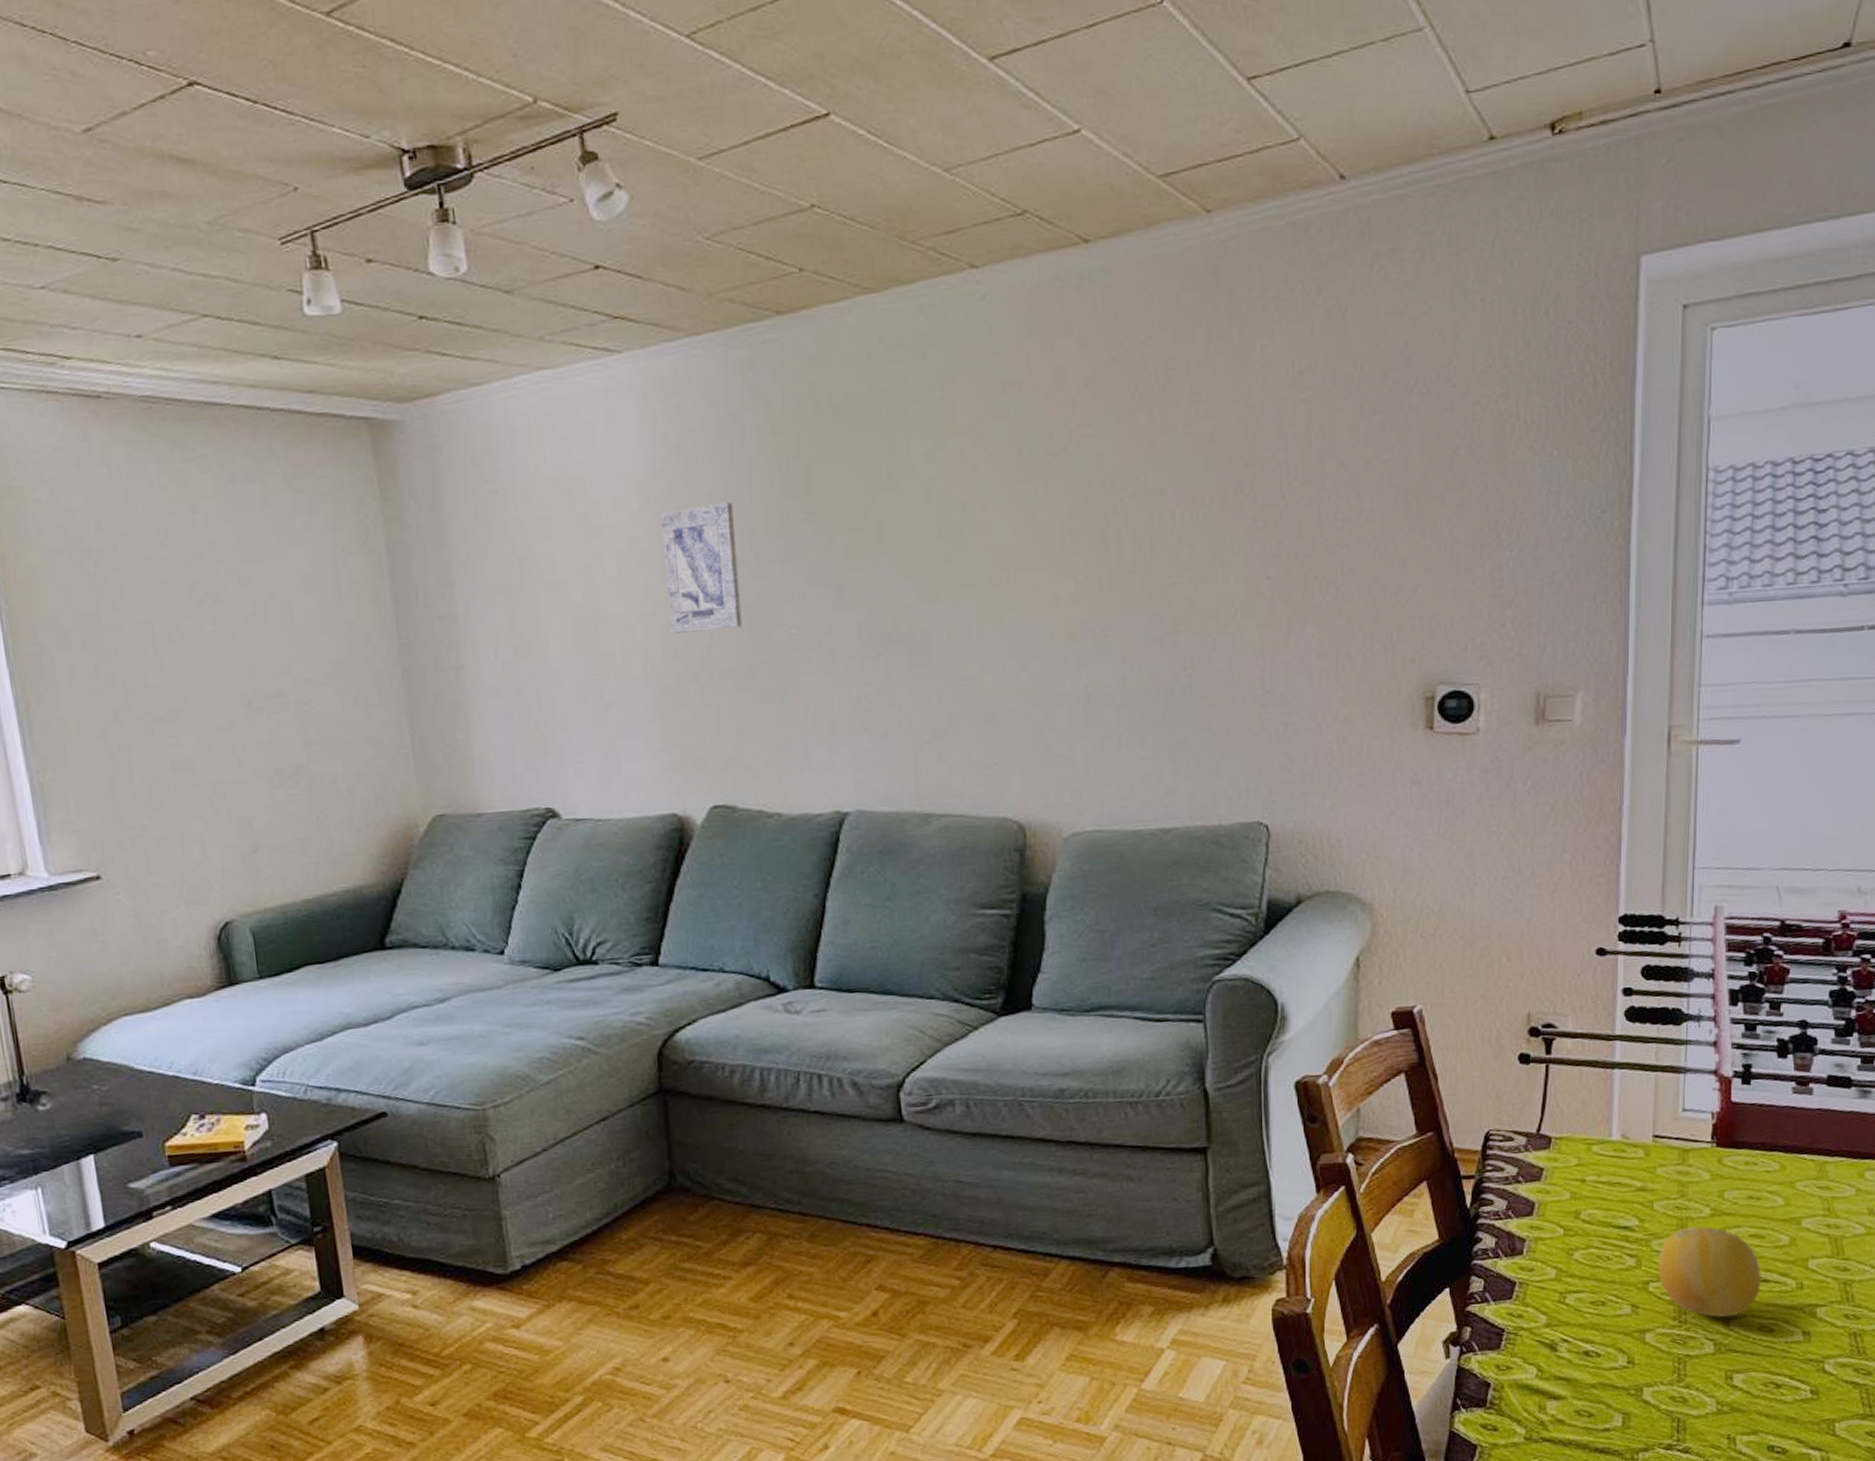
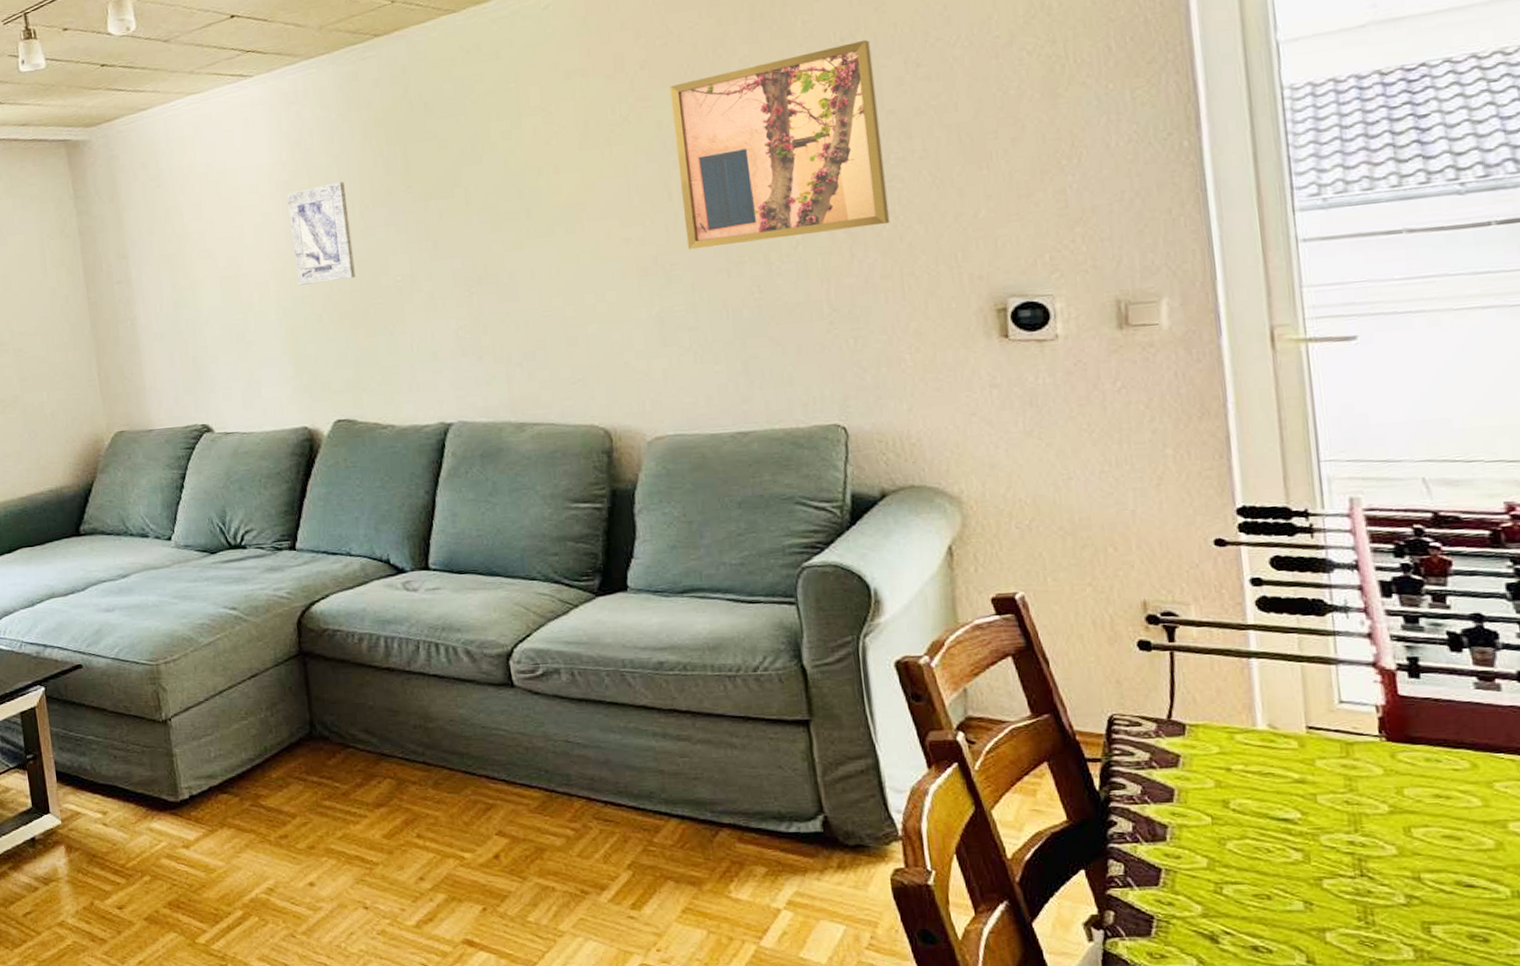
wall art: none [1114,375,1331,613] -> present [669,39,890,250]
fruit: present [1658,1226,1761,1318] -> none [1330,823,1465,923]

